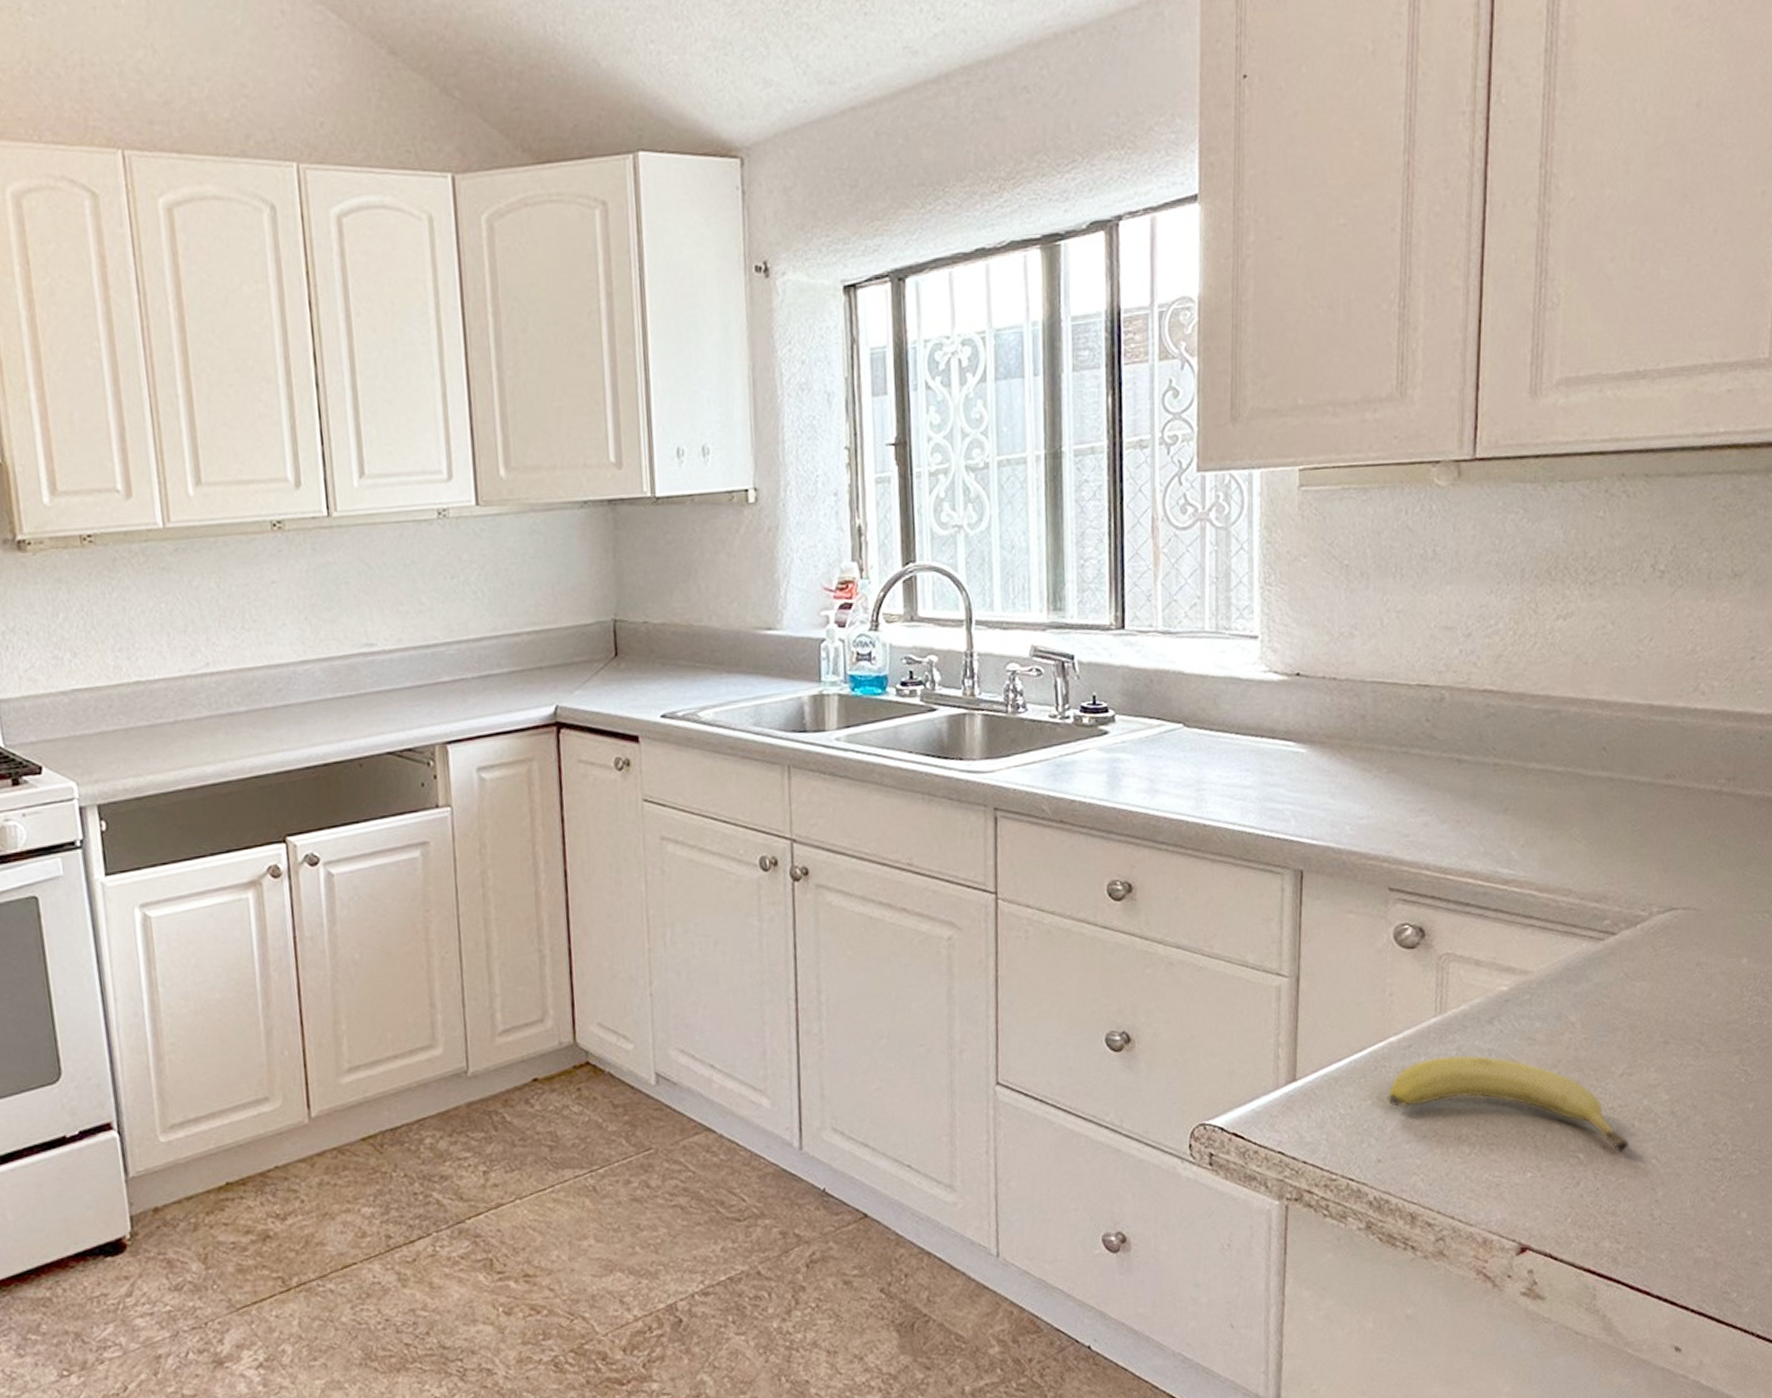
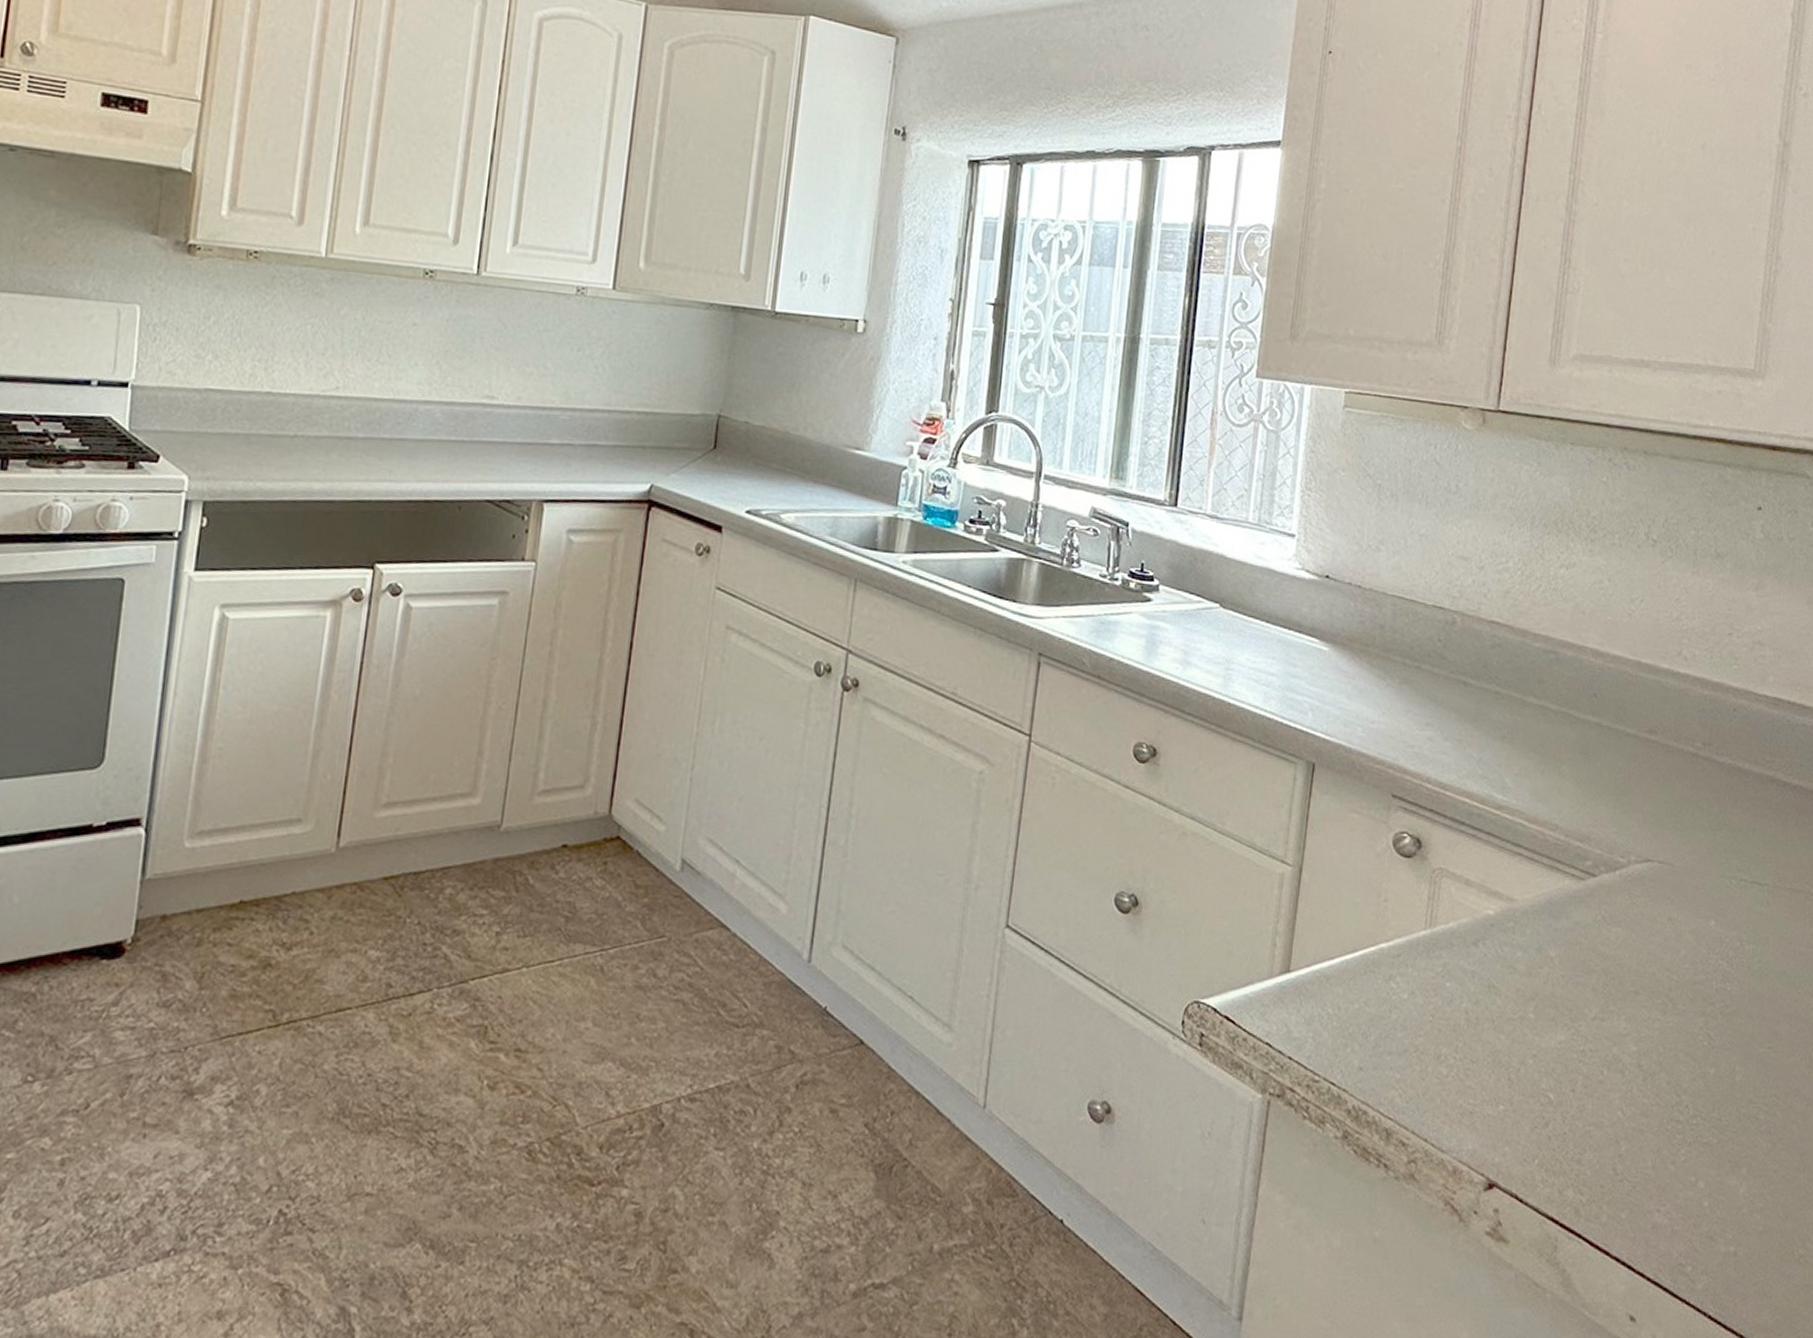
fruit: present [1388,1055,1629,1153] -> none [1374,971,1597,1100]

